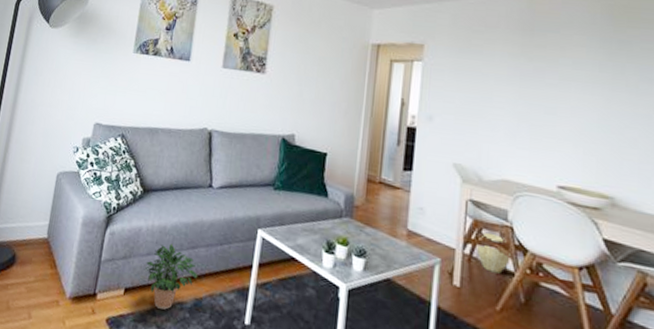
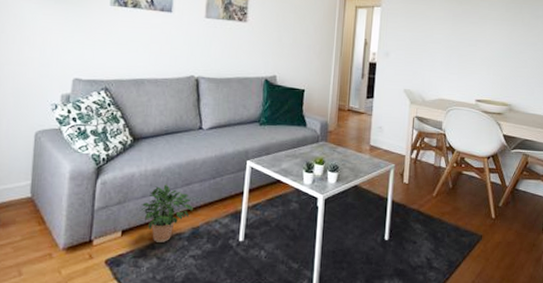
woven basket: present [476,232,511,274] -> none [420,140,443,169]

